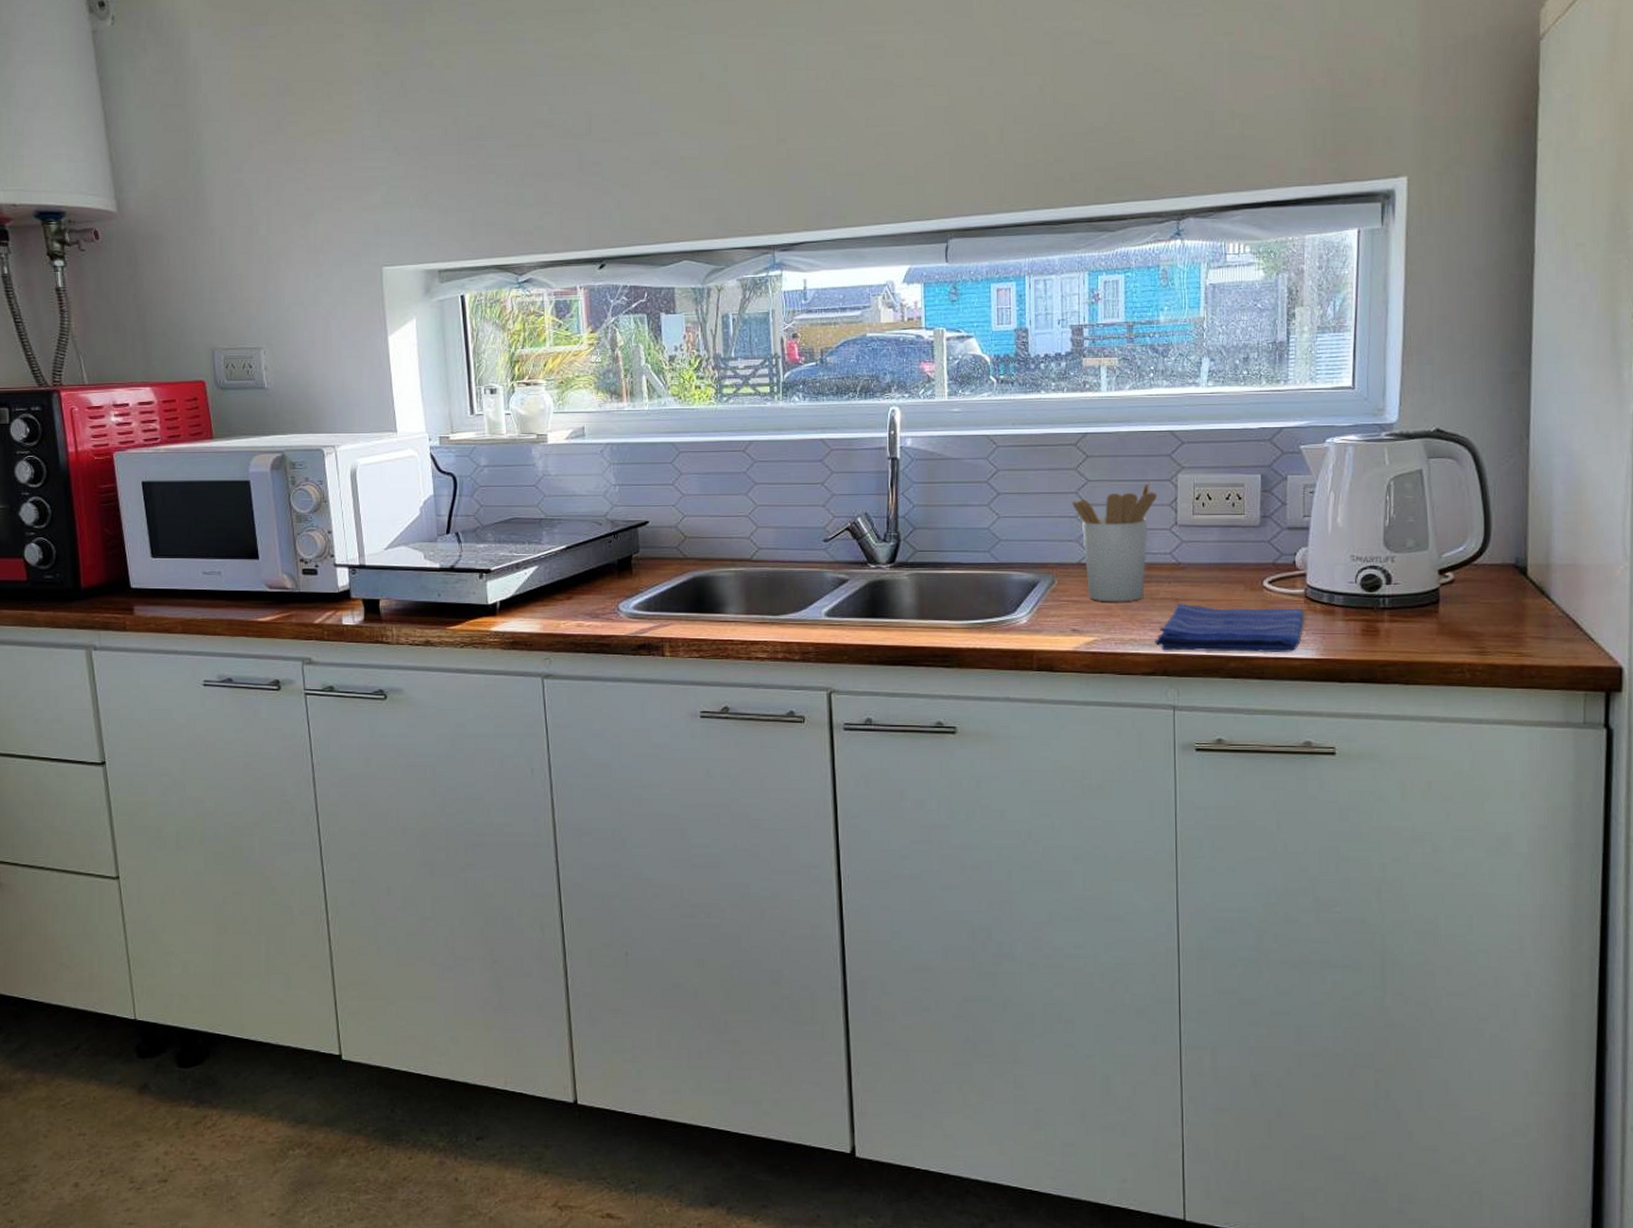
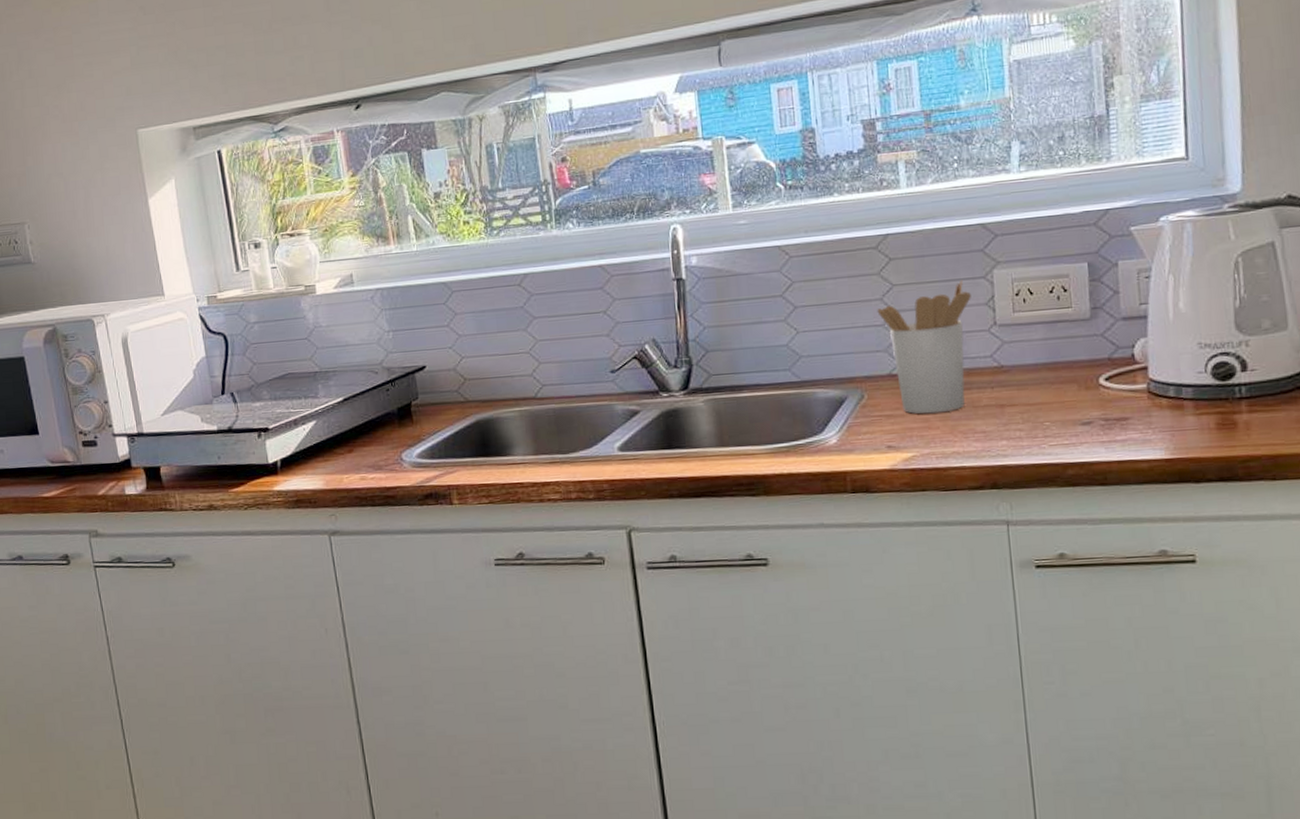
dish towel: present [1155,603,1304,653] -> none [980,405,1149,462]

